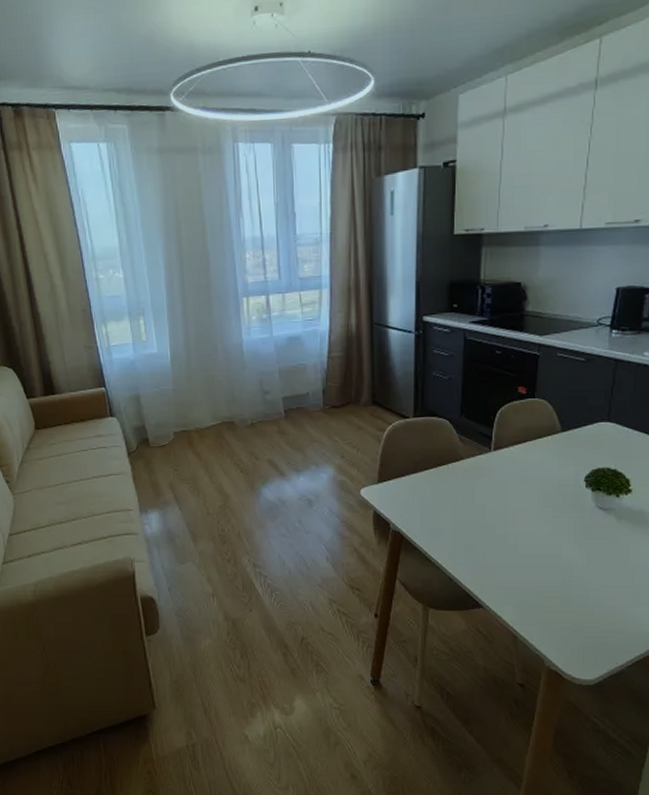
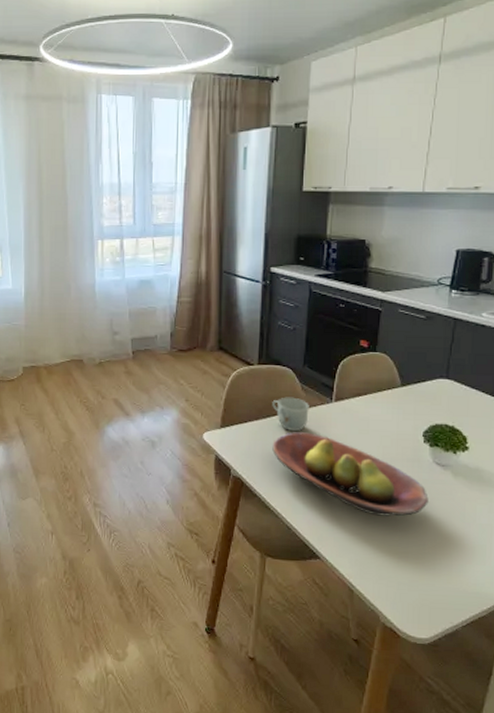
mug: none [429,448,468,483] -> present [272,397,309,432]
fruit bowl: none [431,483,592,563] -> present [272,432,429,516]

